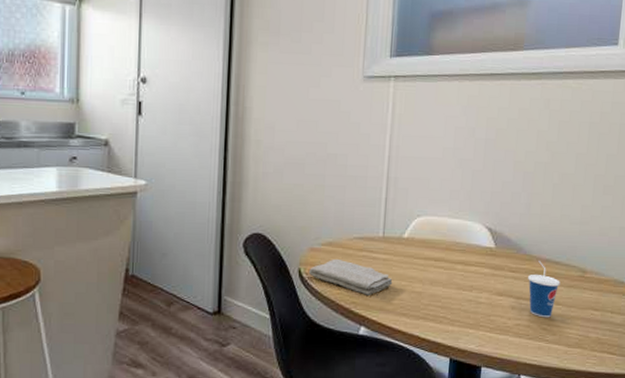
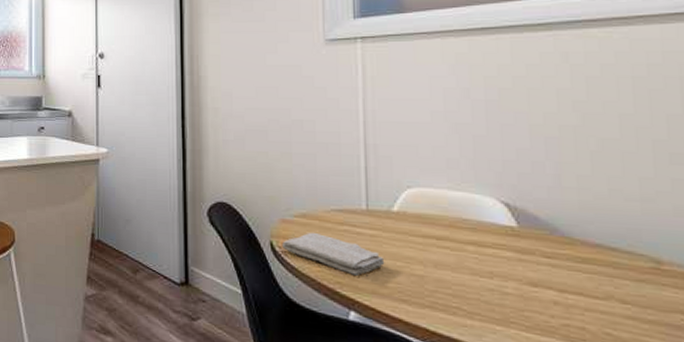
cup: present [528,260,560,318] -> none [572,244,623,320]

